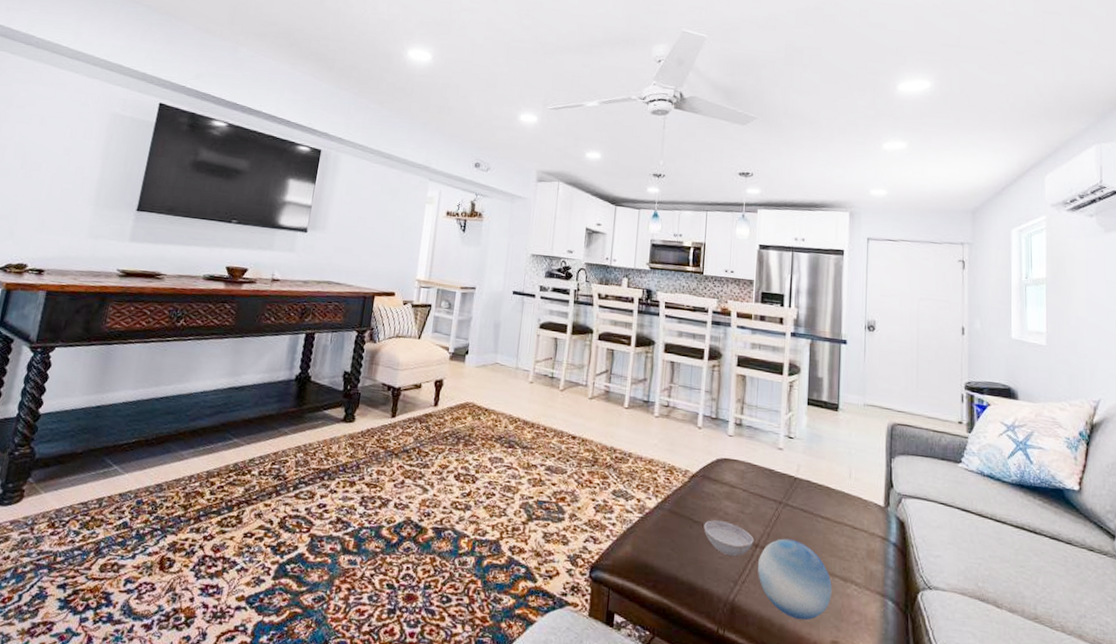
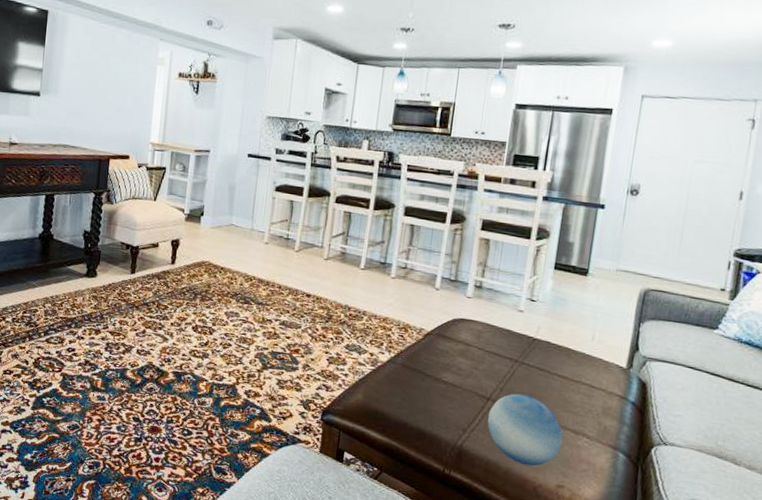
bowl: present [703,520,754,556] -> none [435,374,487,408]

